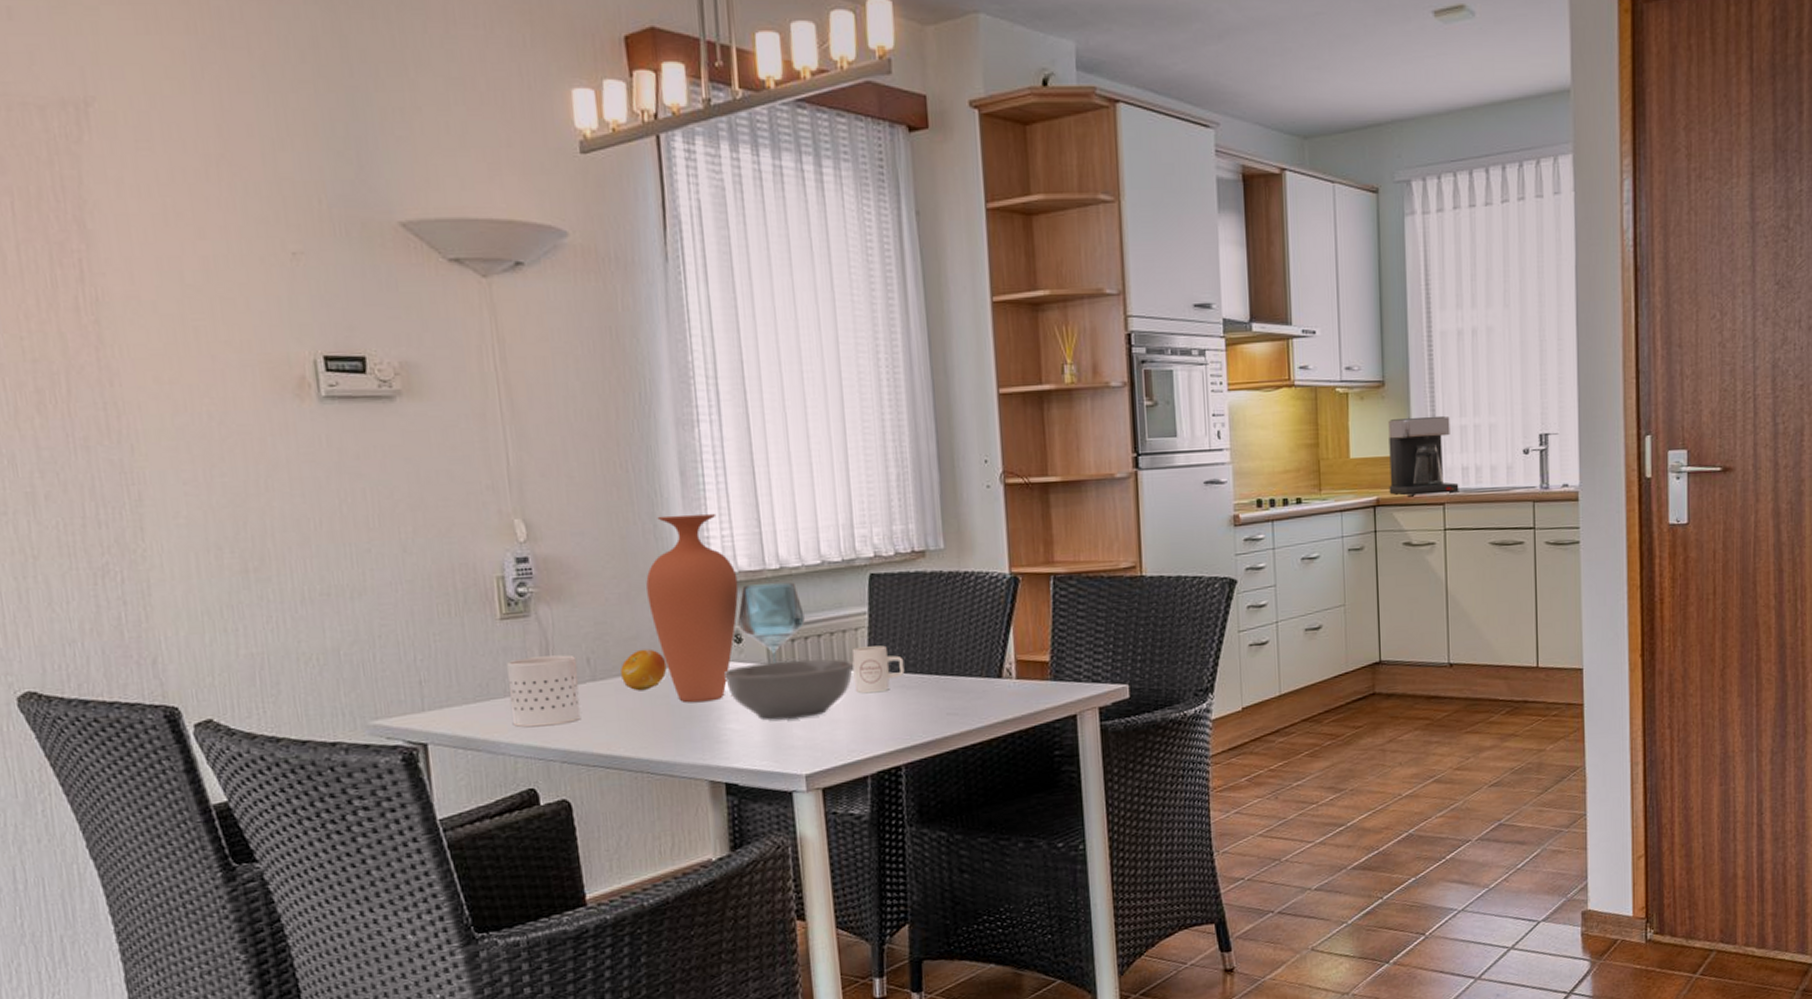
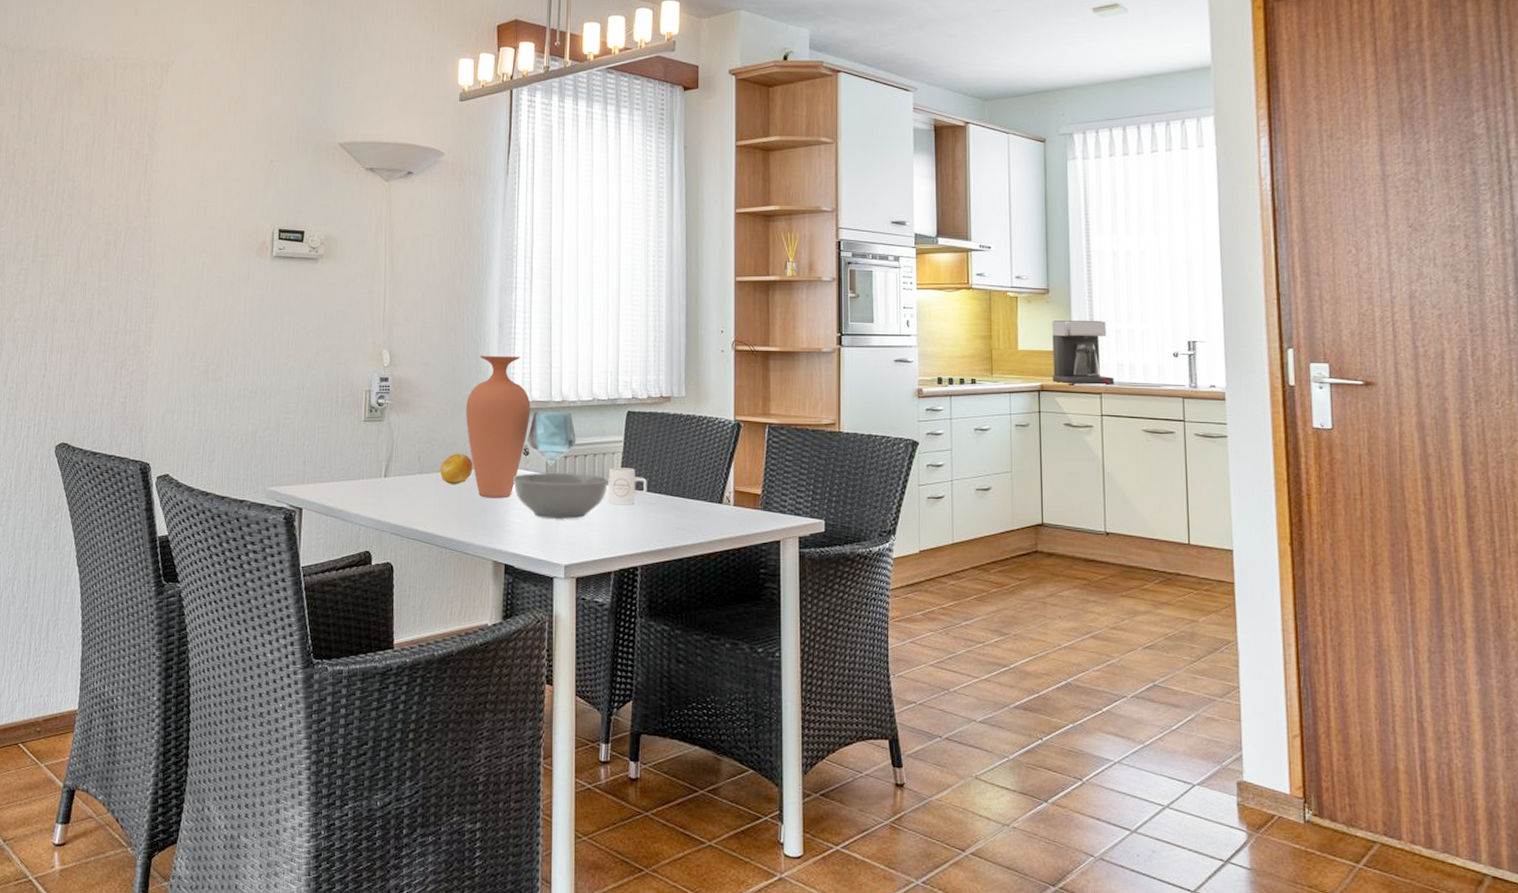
mug: present [507,655,581,728] -> none [361,451,411,505]

